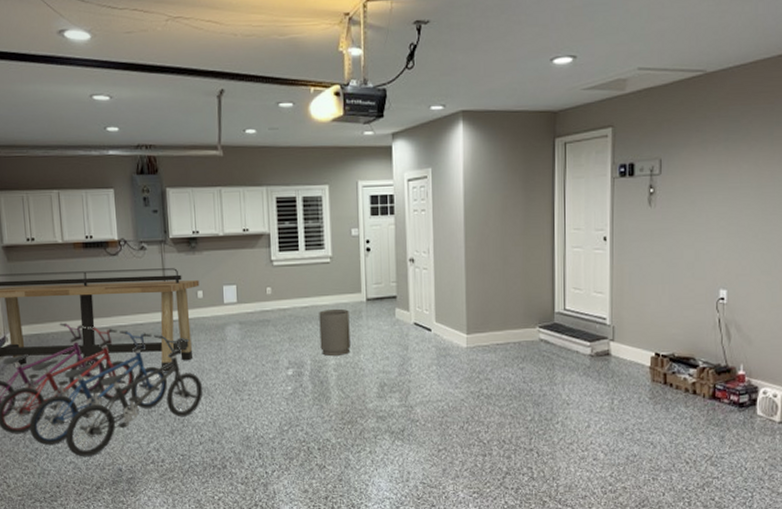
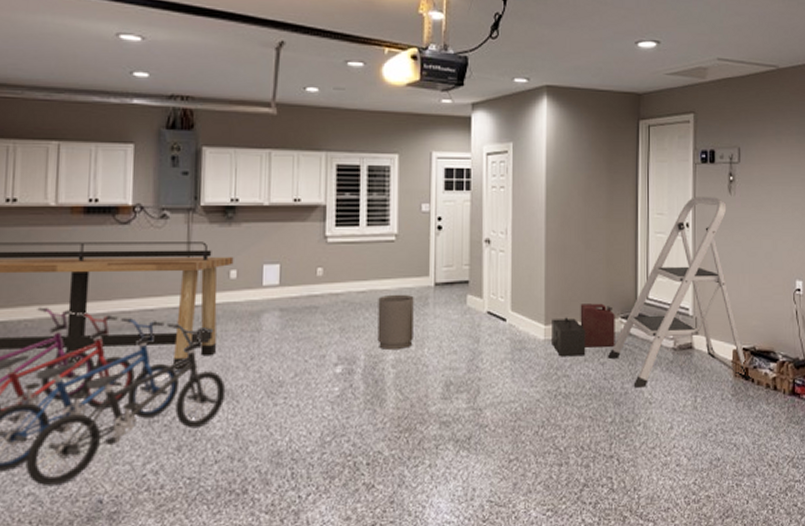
tool box: none [473,327,506,363] -> present [552,317,586,357]
jerry can: none [499,314,533,354] -> present [580,303,615,347]
ladder: none [527,210,671,390] -> present [608,196,752,388]

